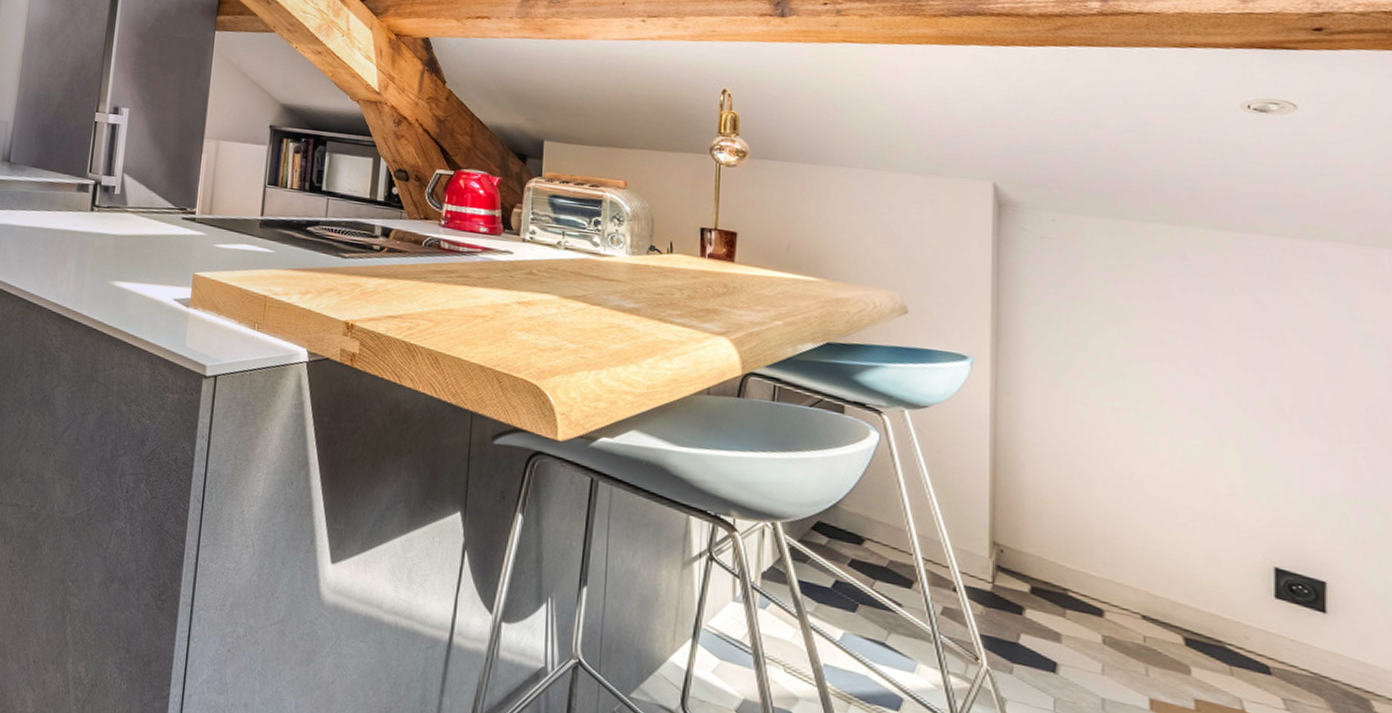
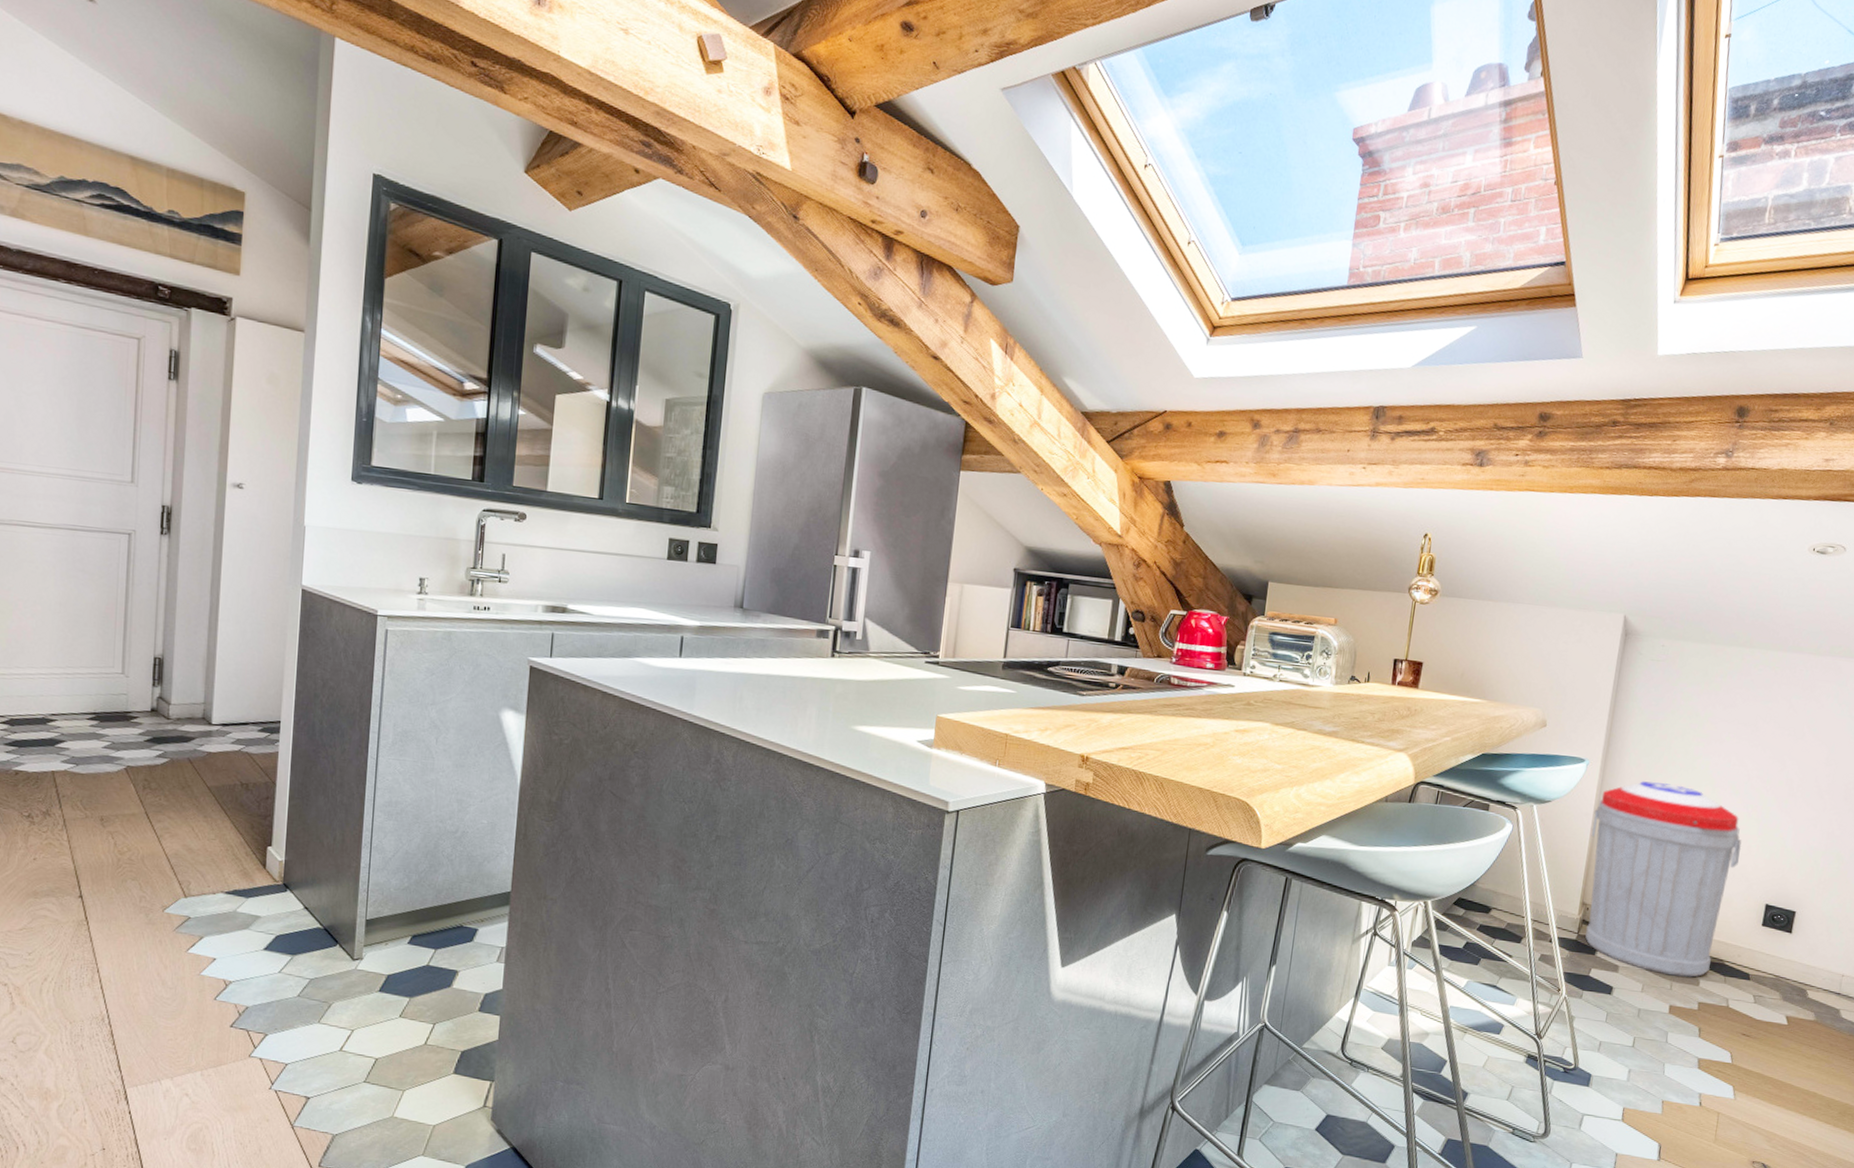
trash can: none [991,388,1220,662] -> present [1585,781,1742,977]

